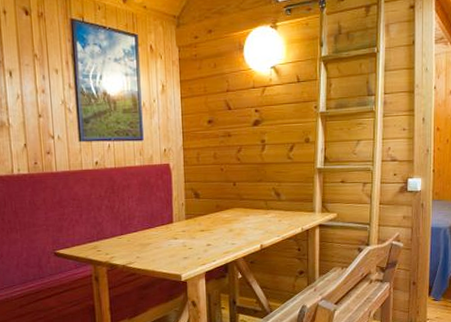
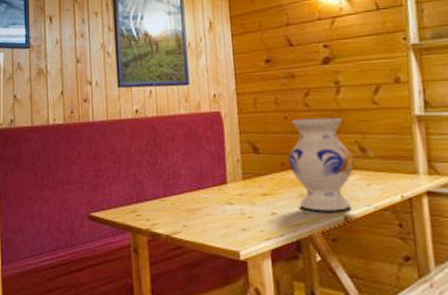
vase: none [222,169,271,242] -> present [288,117,354,212]

